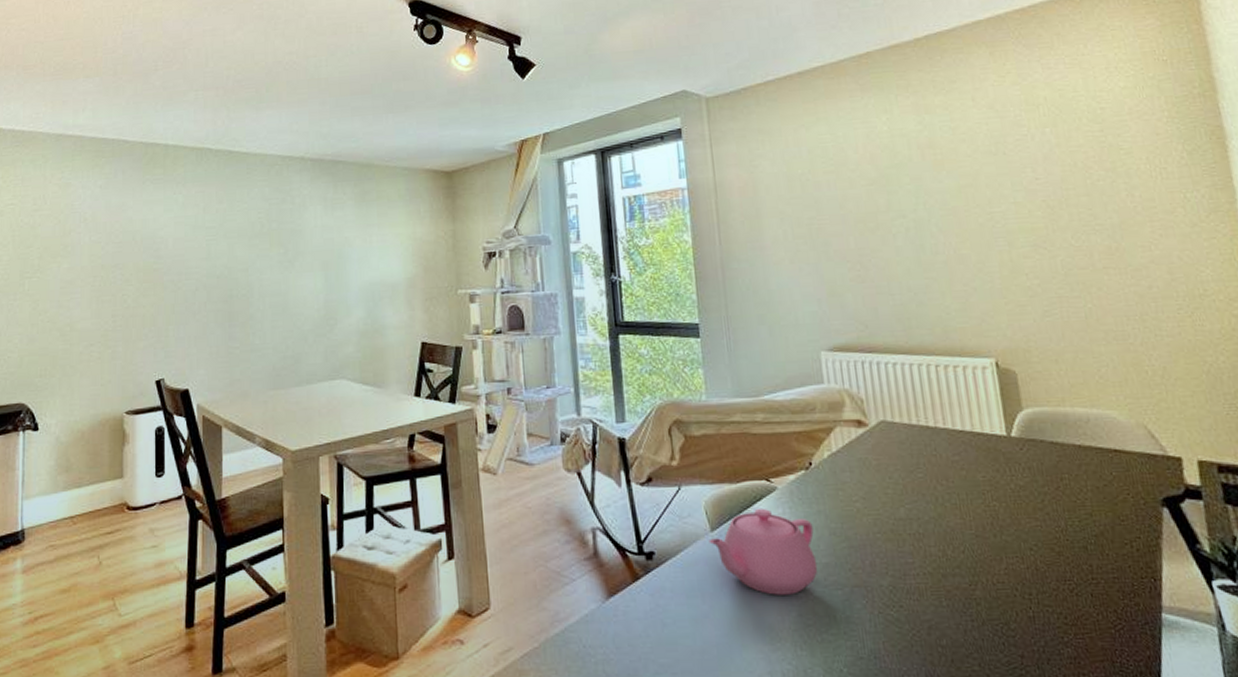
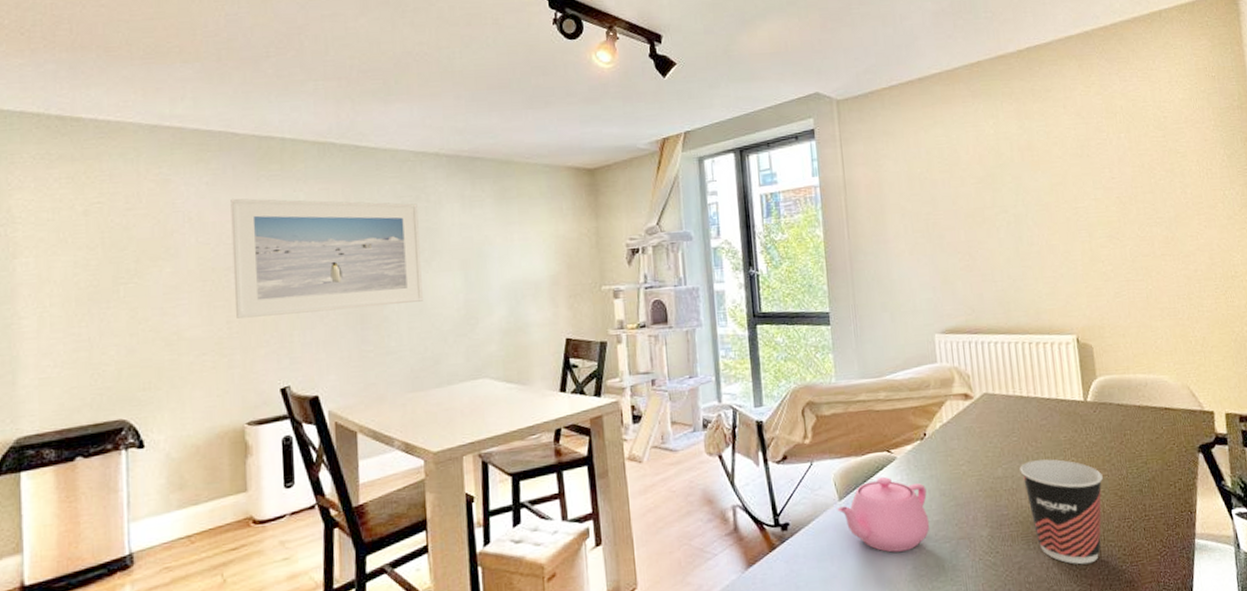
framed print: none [119,200,286,313] -> present [230,198,423,318]
cup: none [927,501,1035,631] -> present [1020,459,1103,565]

